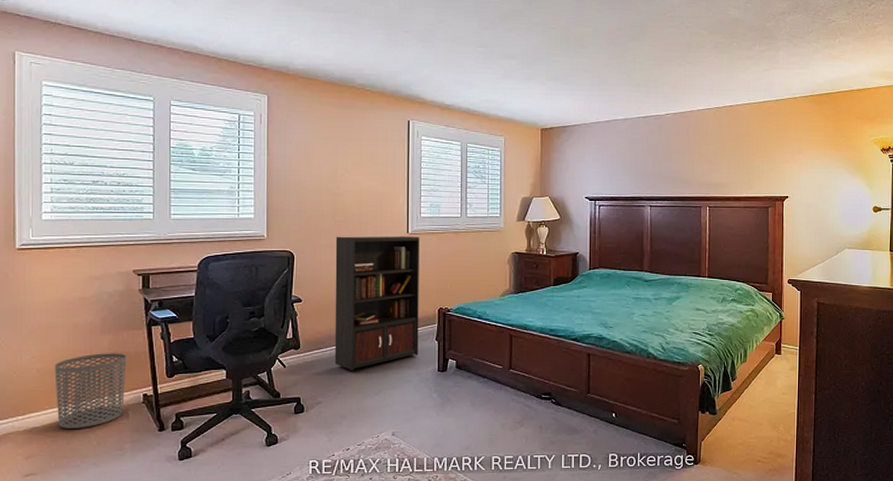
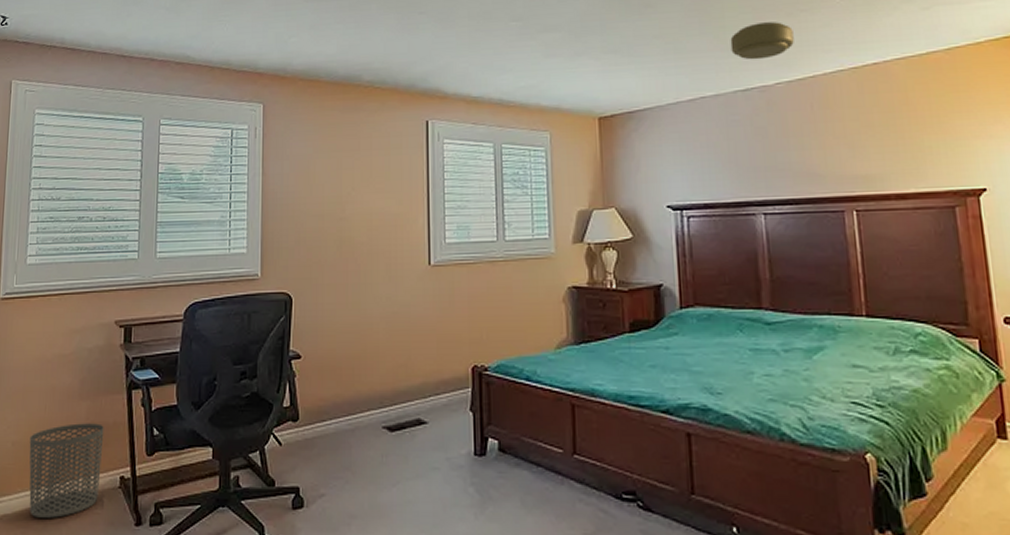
bookcase: present [334,235,420,371] -> none [341,268,448,453]
ceiling light: none [638,68,681,96] -> present [730,22,794,60]

